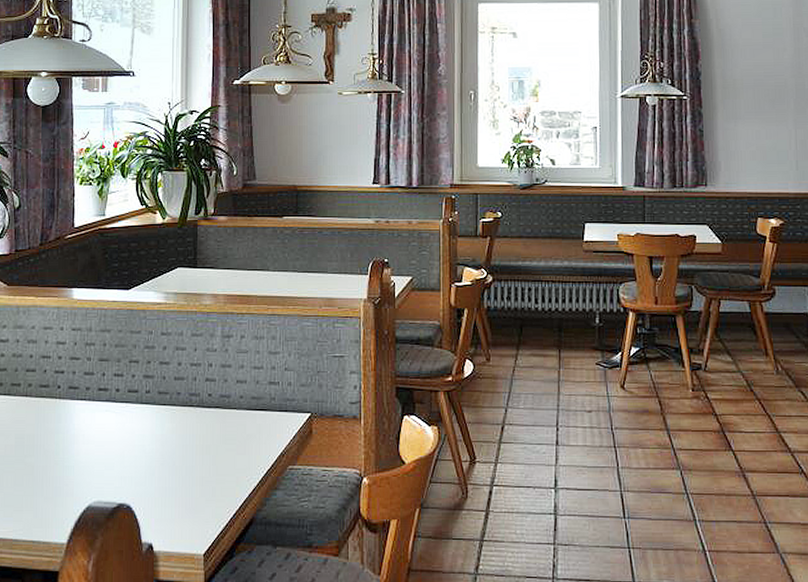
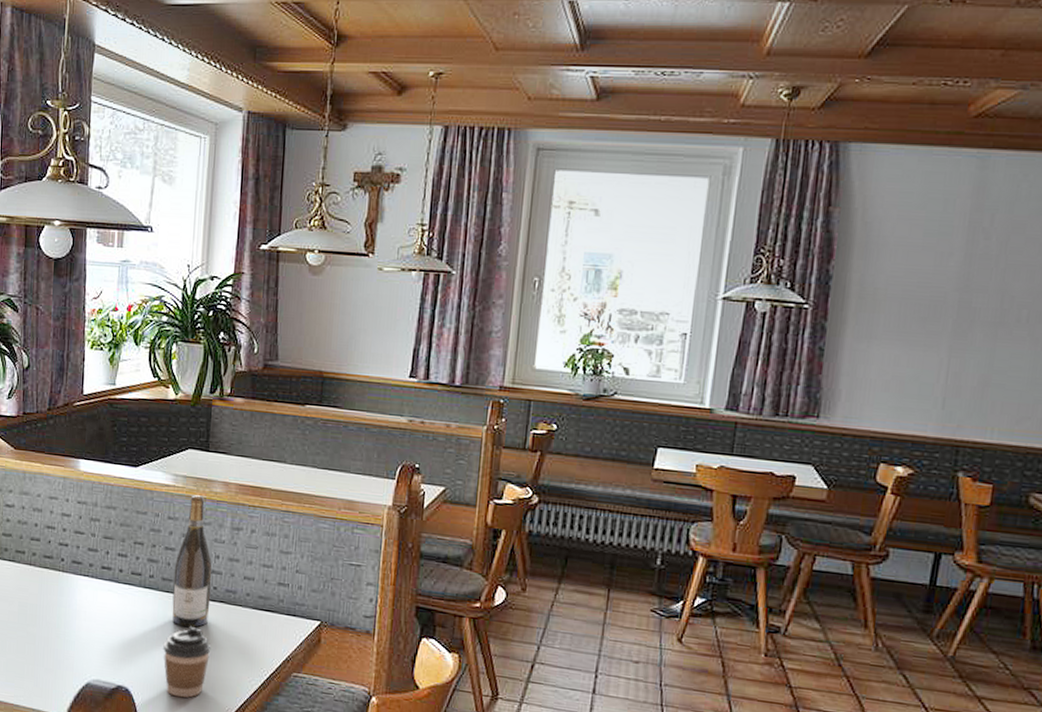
coffee cup: none [162,435,209,507] -> present [163,627,212,698]
wine bottle: none [169,309,206,435] -> present [172,495,212,627]

